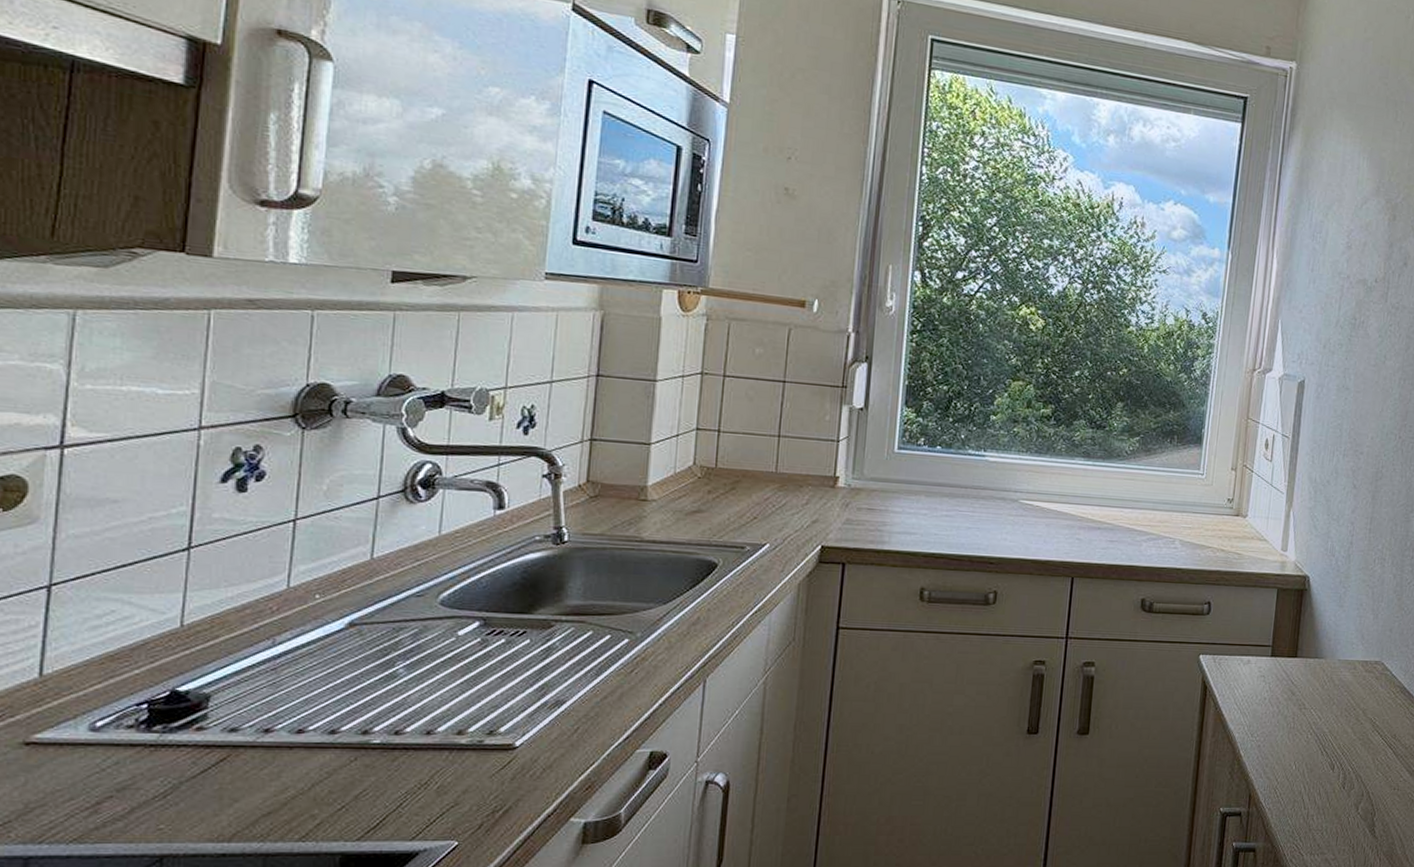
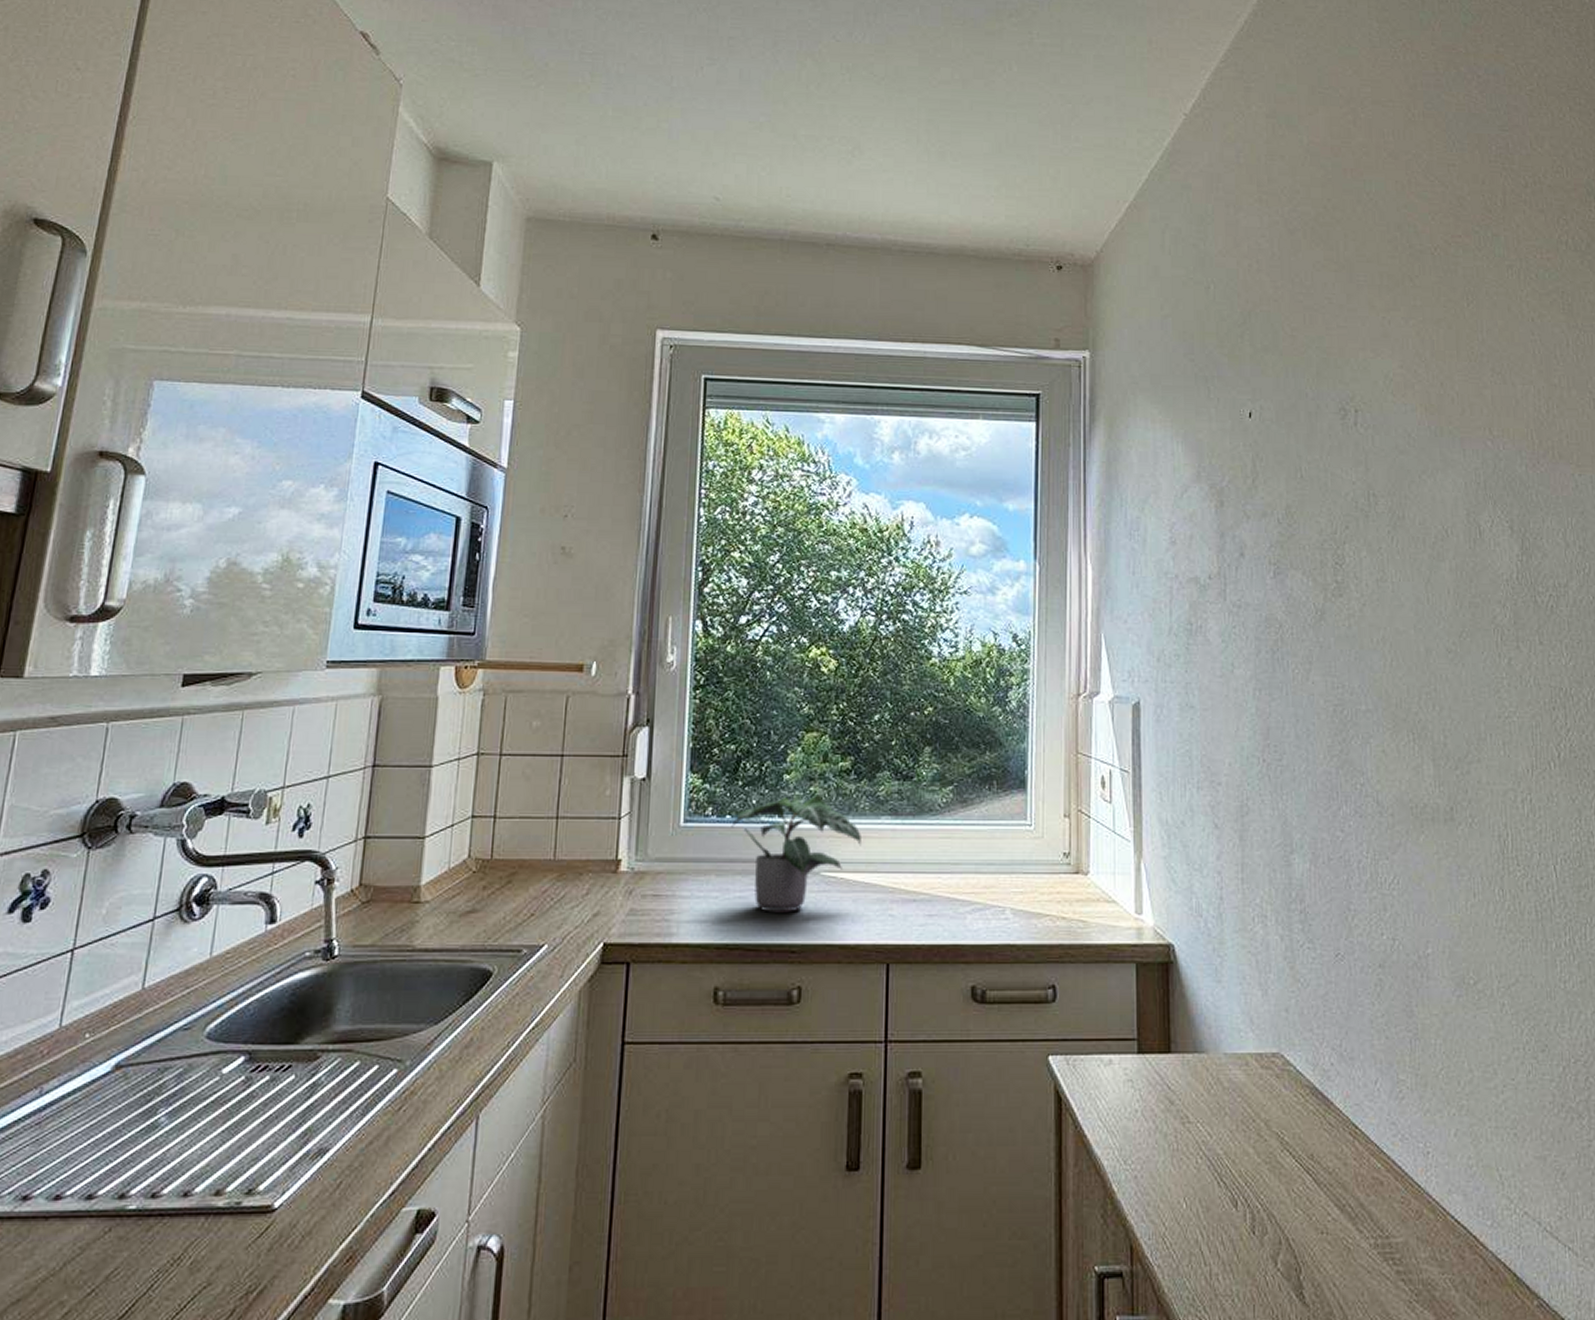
potted plant: none [941,435,1058,531] -> present [731,795,863,912]

